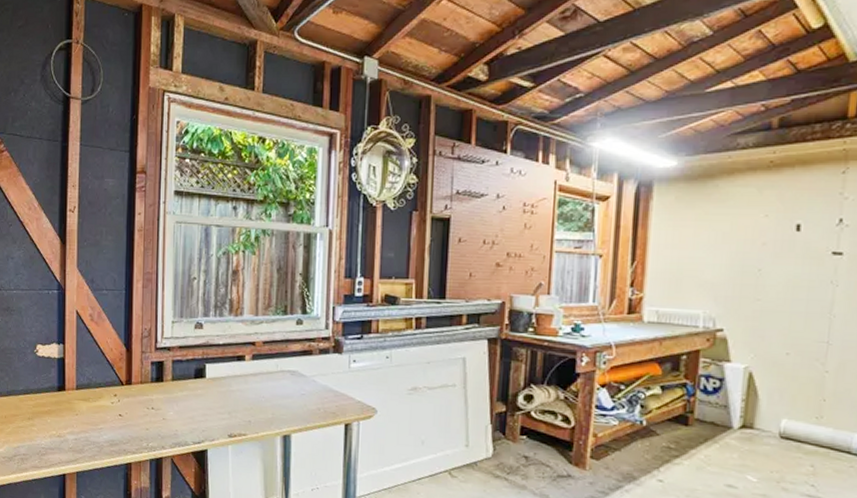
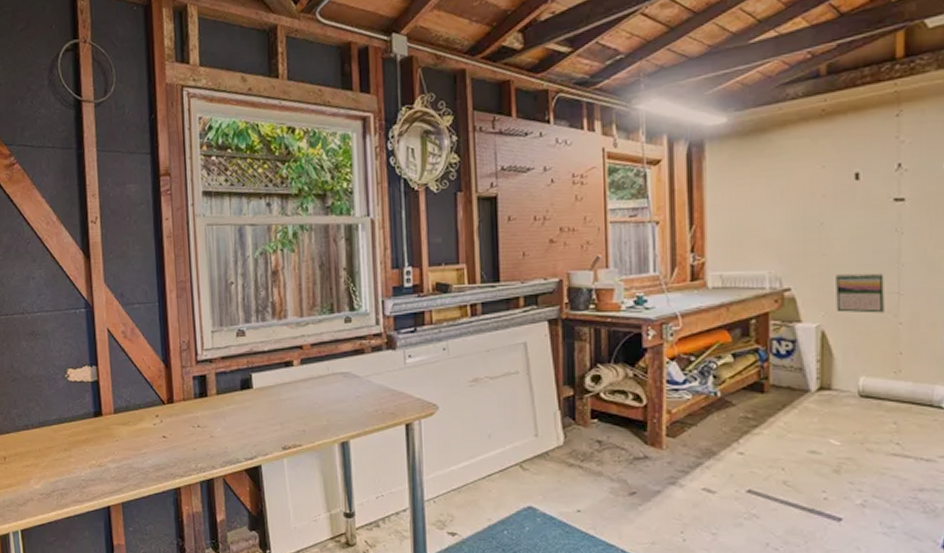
calendar: none [765,320,815,360] -> present [836,272,884,313]

